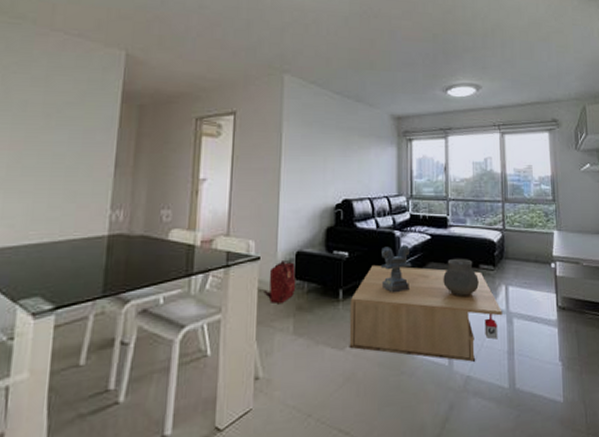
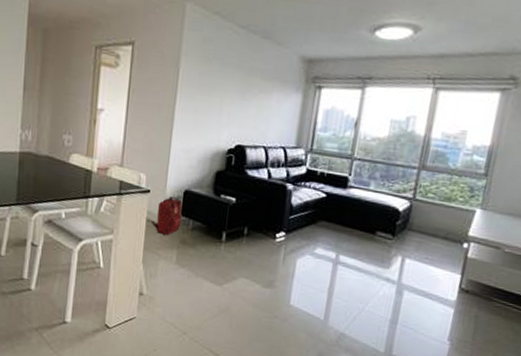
coffee table: present [349,264,502,362] -> none [226,214,393,322]
decorative sculpture: present [380,245,412,293] -> none [266,198,301,245]
ceramic pot: present [443,258,479,296] -> none [331,220,373,260]

